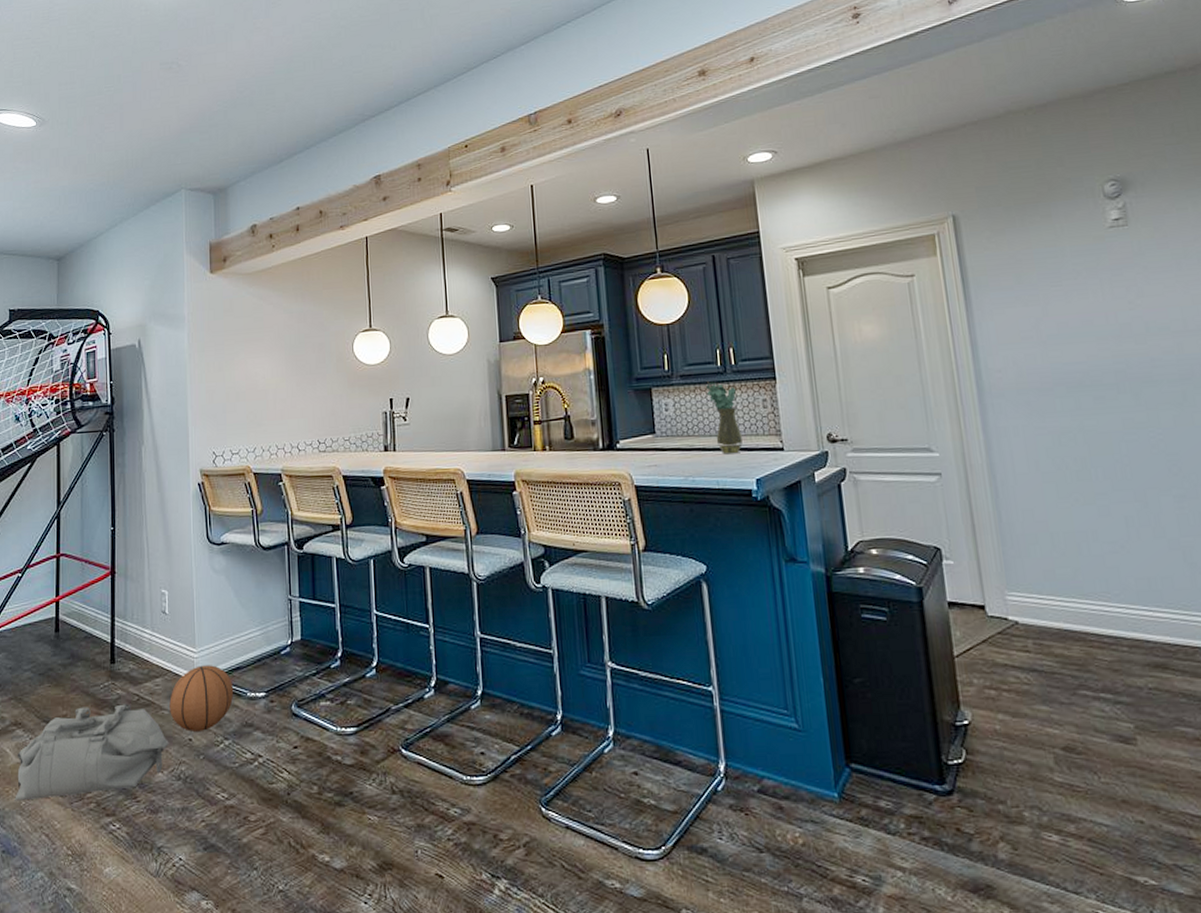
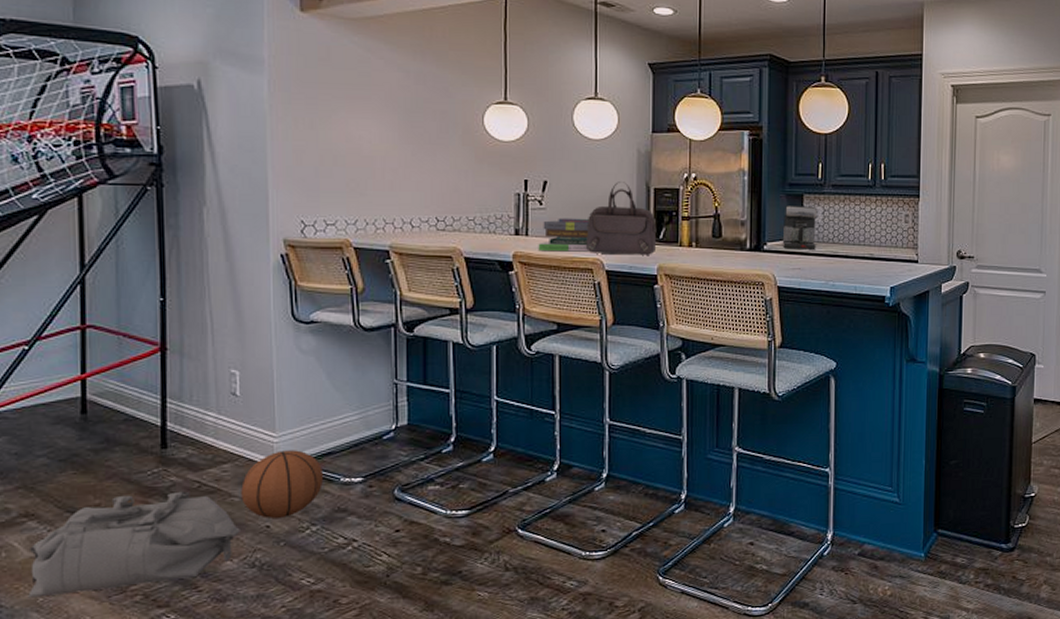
books: none [405,430,450,466] -> present [538,218,589,252]
handbag: none [446,392,512,464] -> present [586,182,657,255]
coffee maker: none [633,399,671,446] -> present [782,204,818,249]
vase: present [706,380,744,455] -> none [855,192,884,263]

